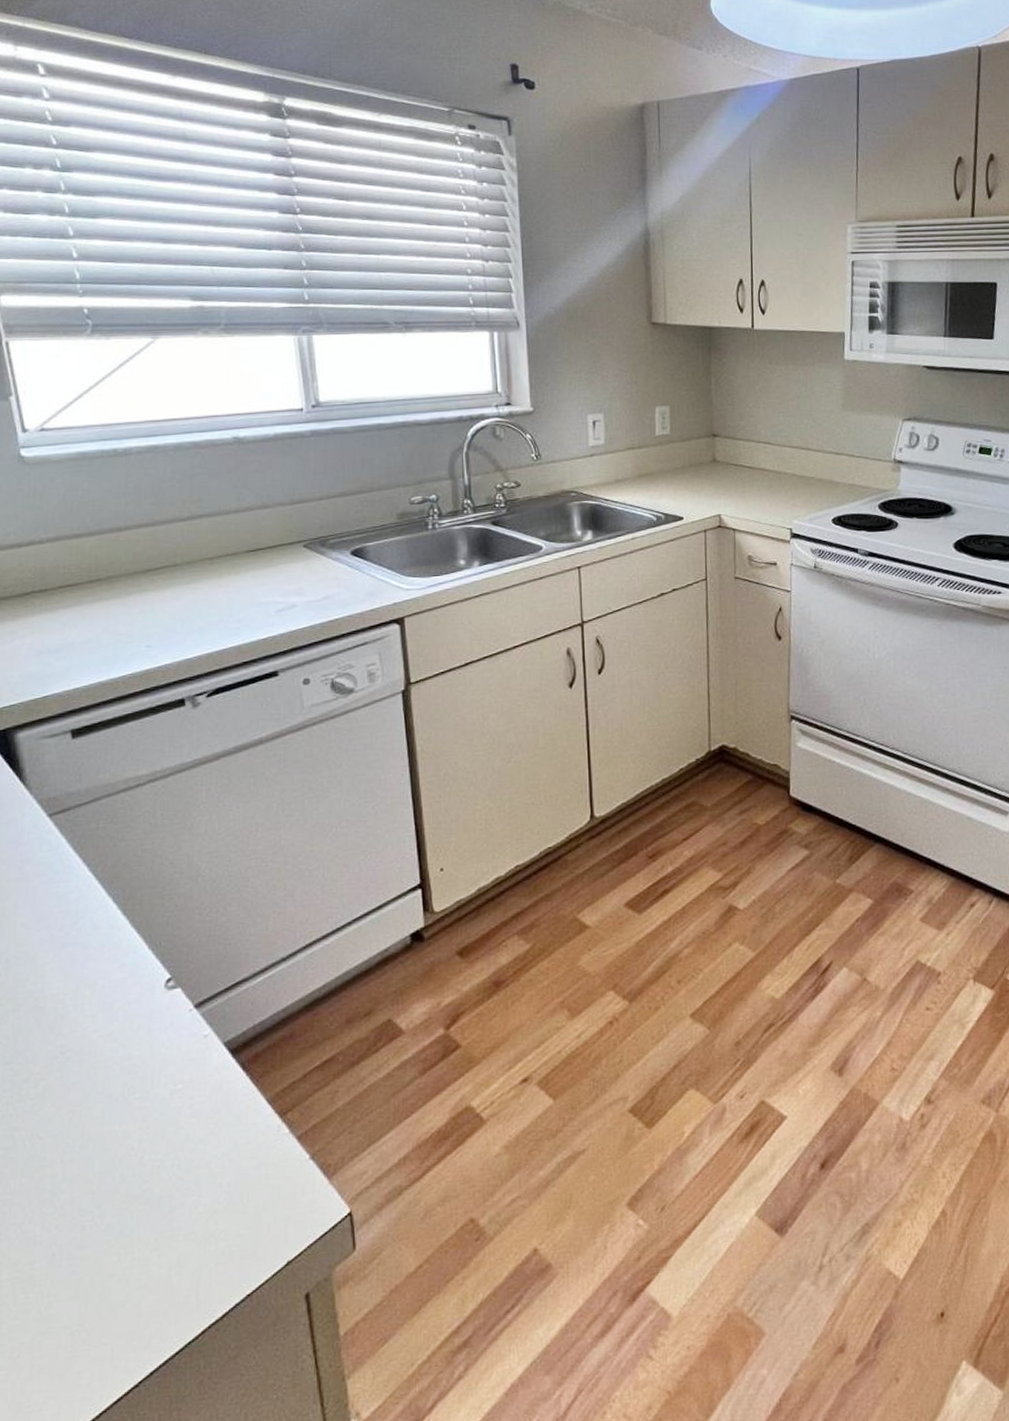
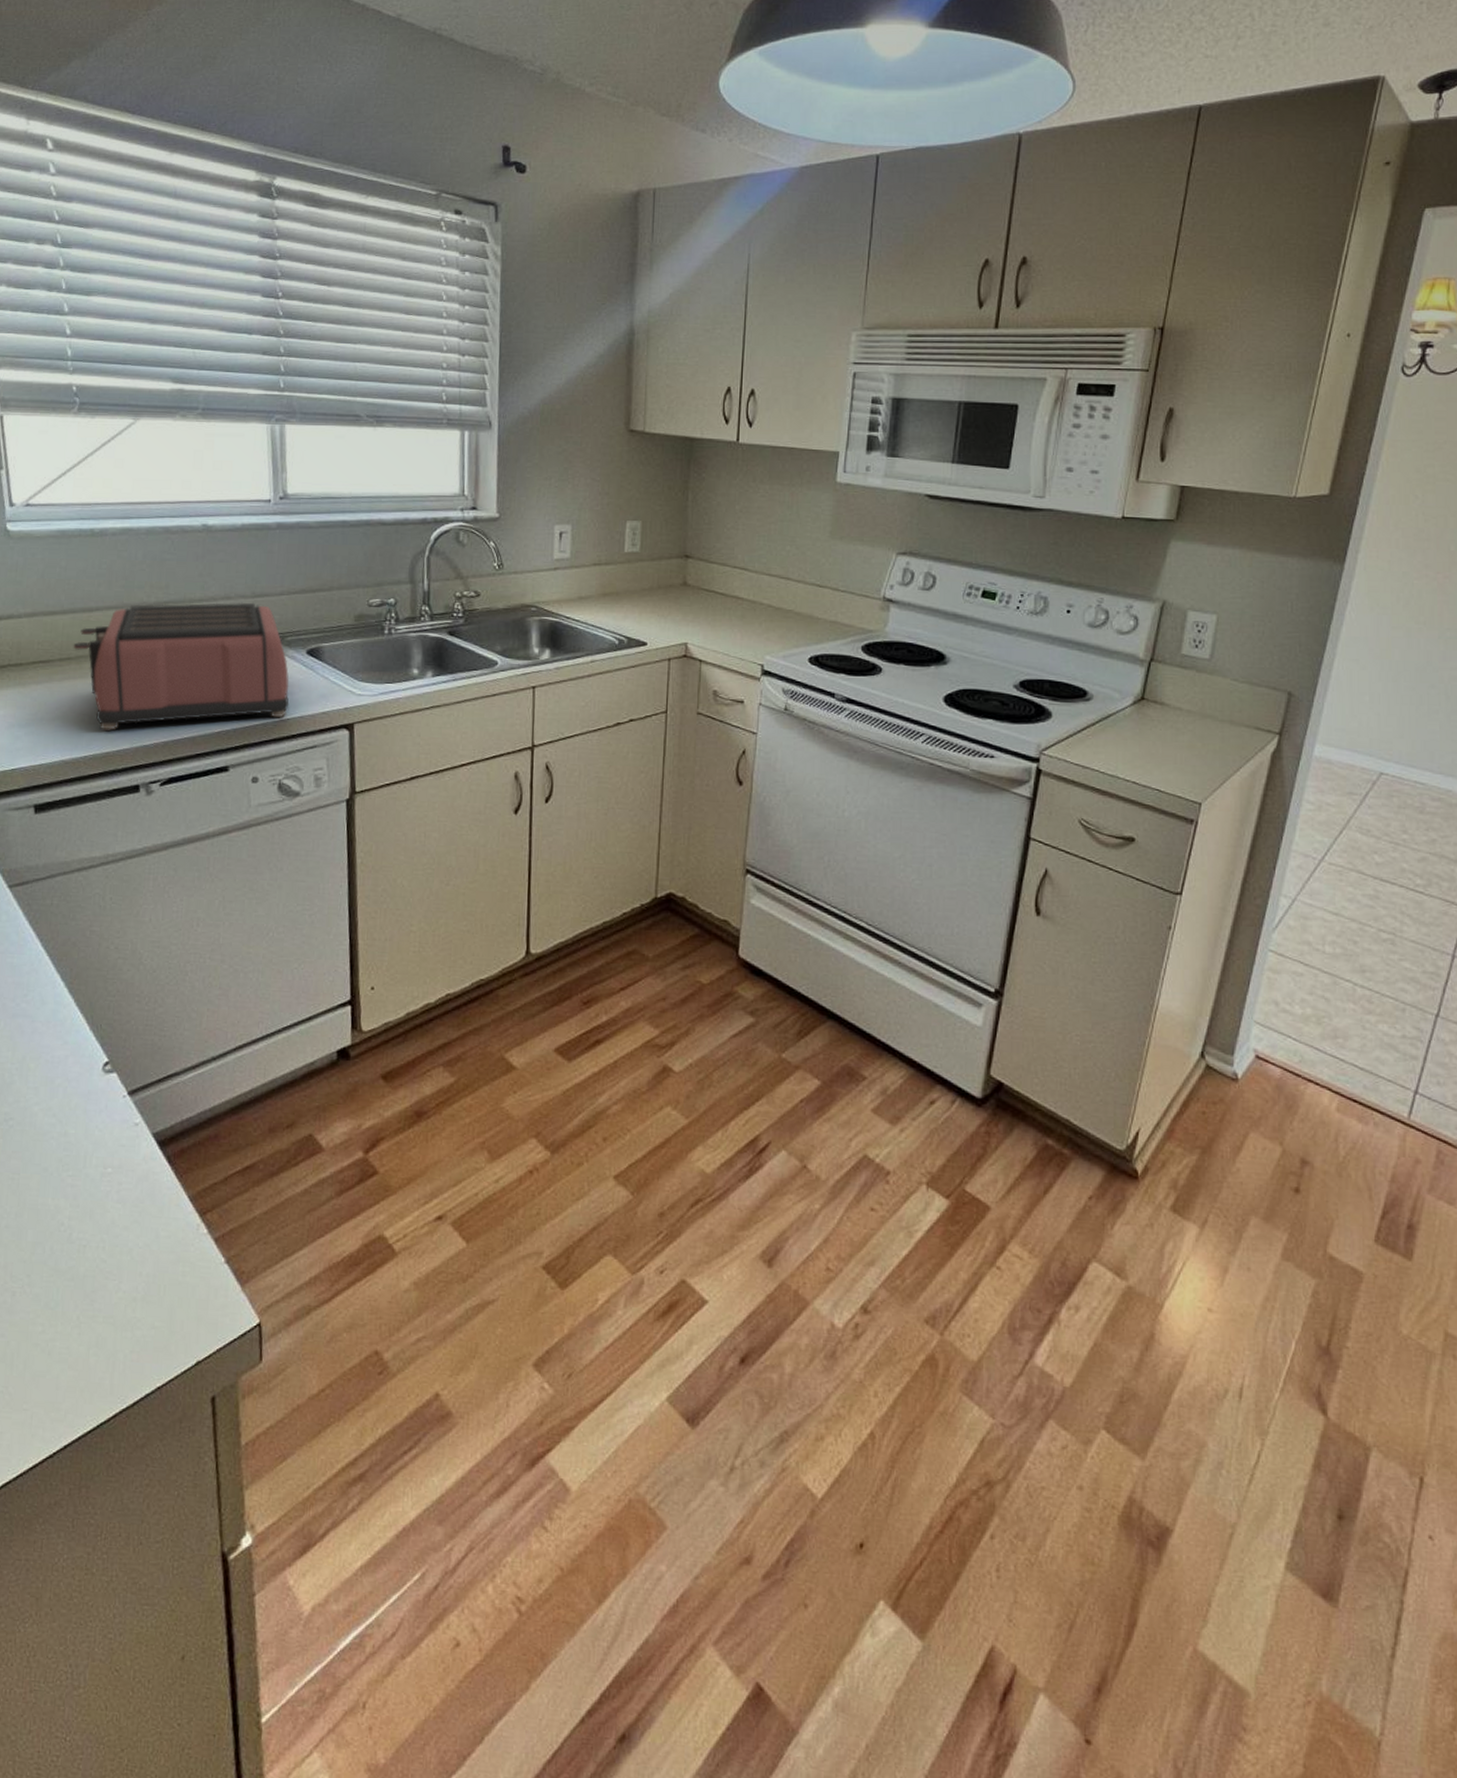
toaster: none [103,509,337,648] -> present [73,602,290,731]

